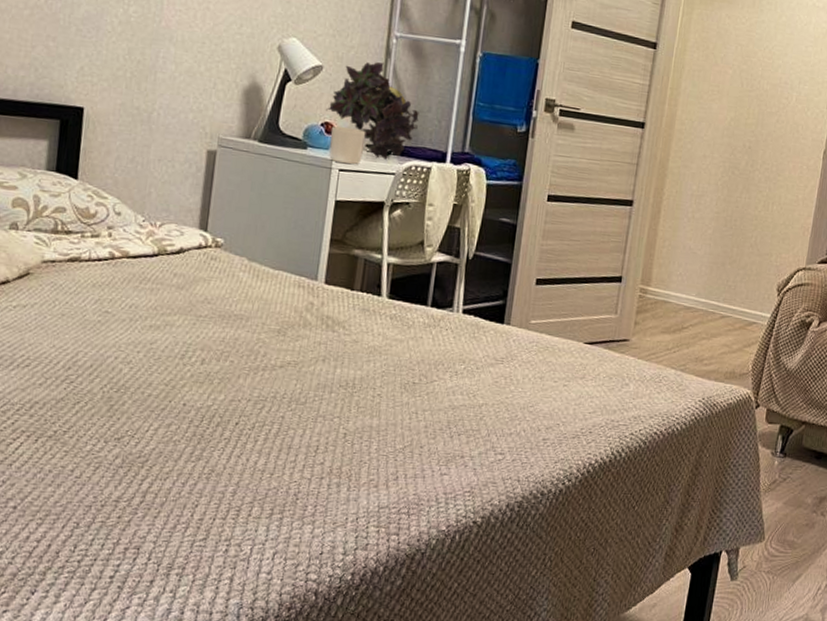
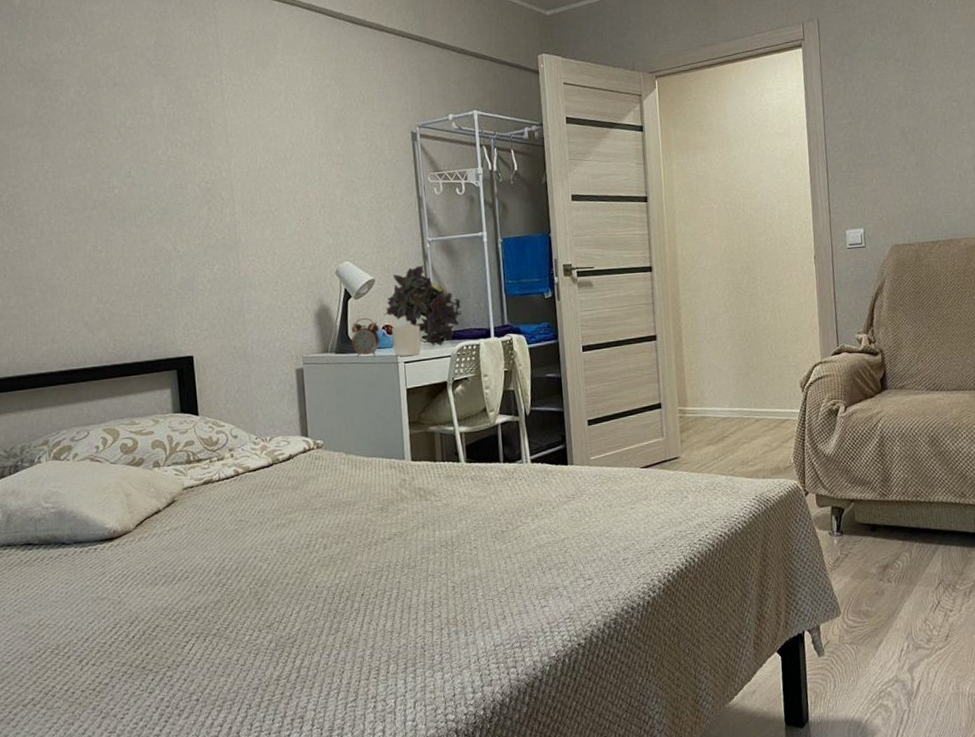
alarm clock: none [279,108,318,155] -> present [351,318,381,358]

